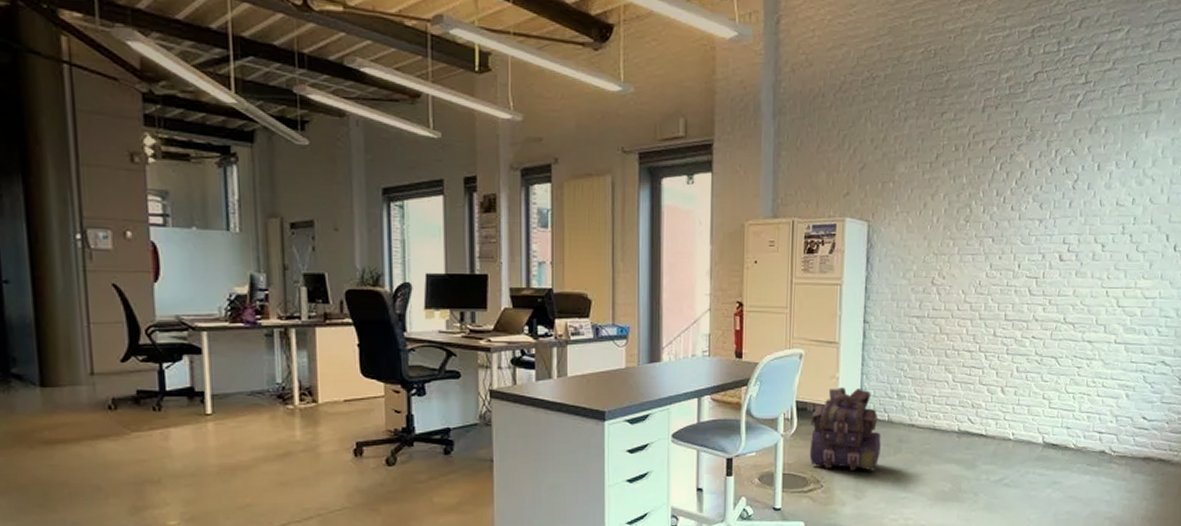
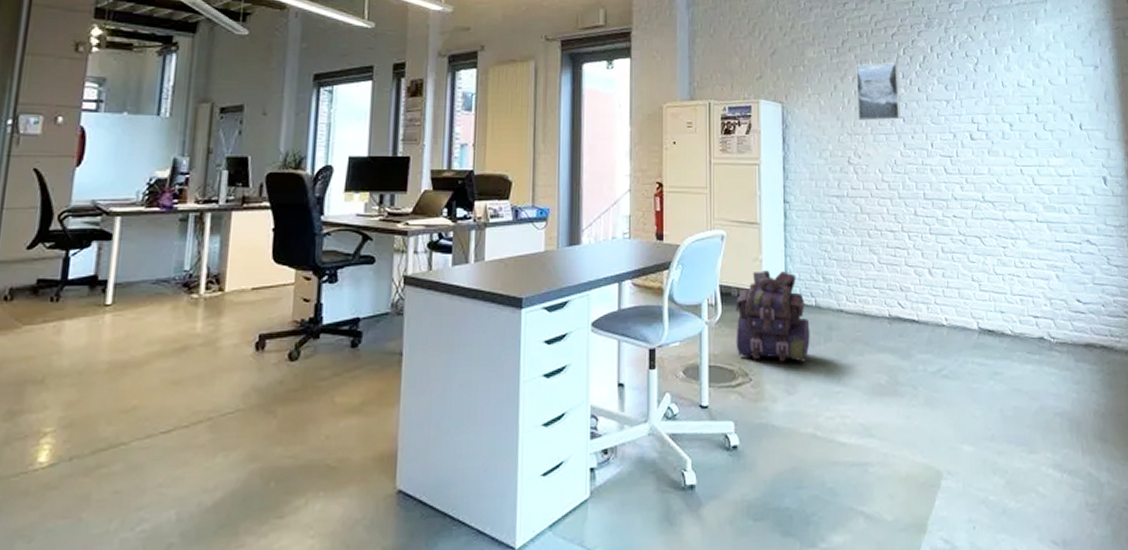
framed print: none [946,178,993,241] -> present [856,61,901,121]

